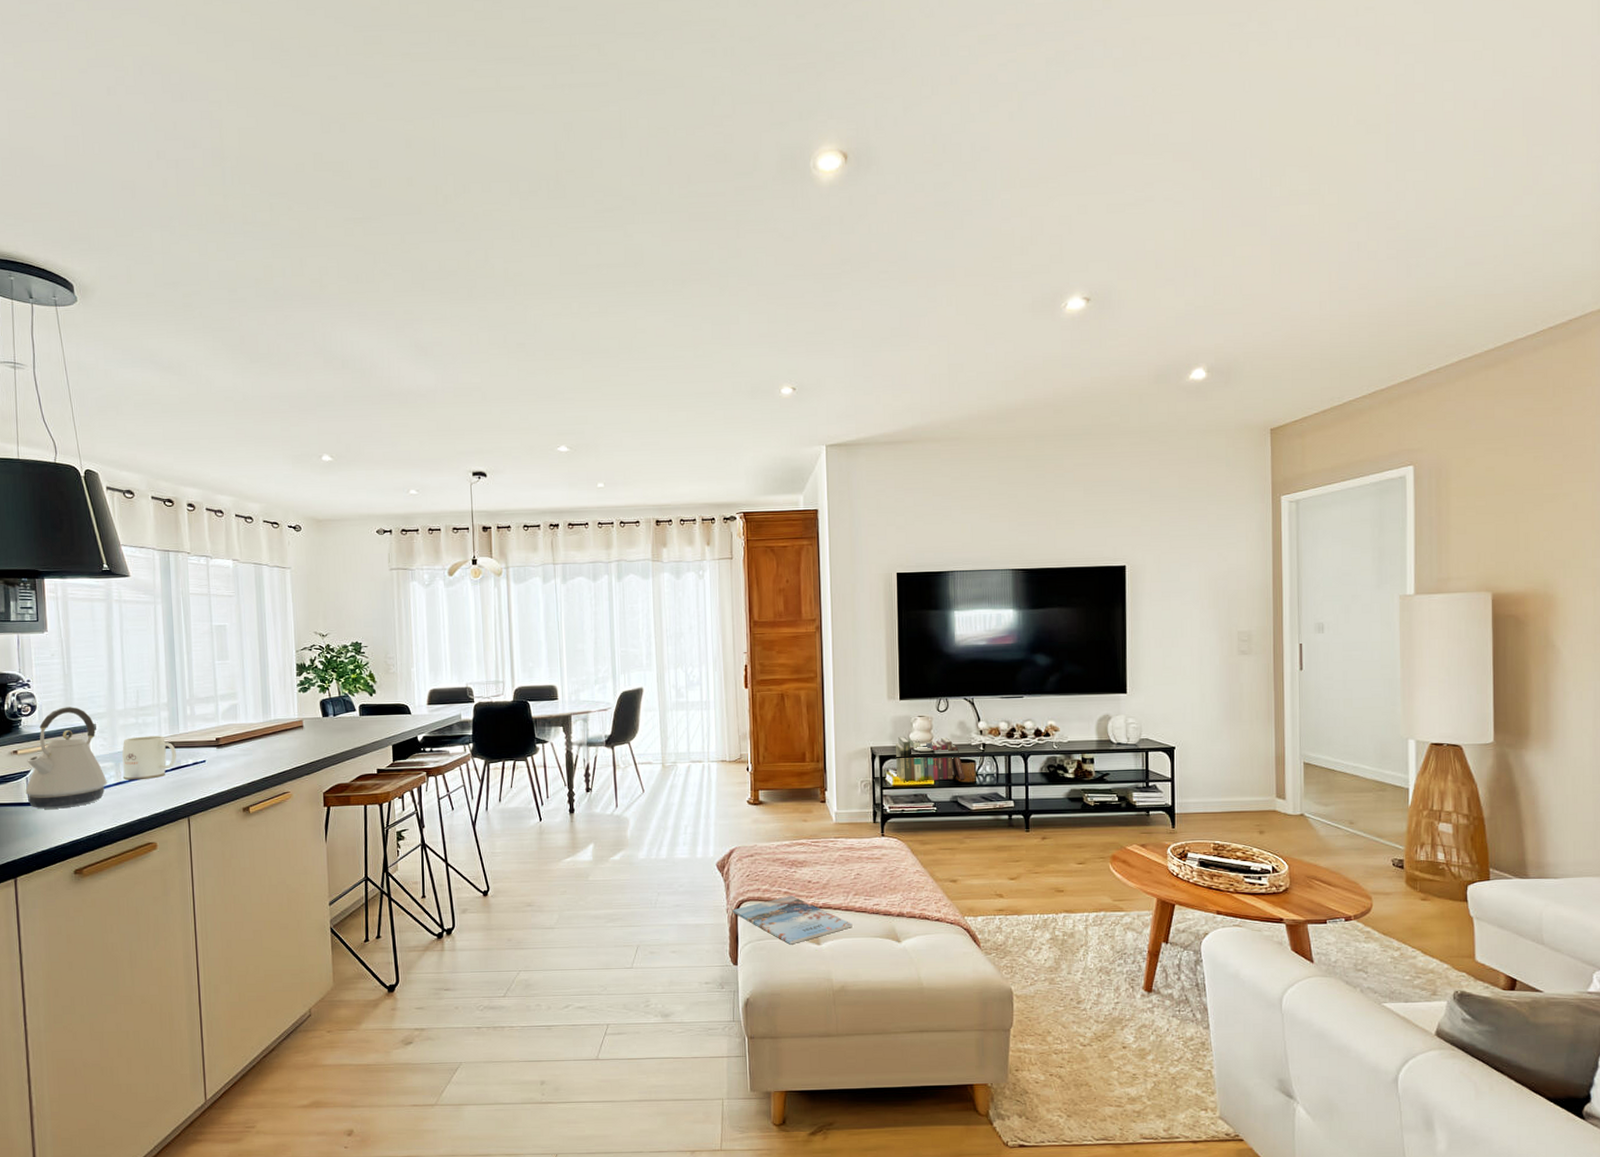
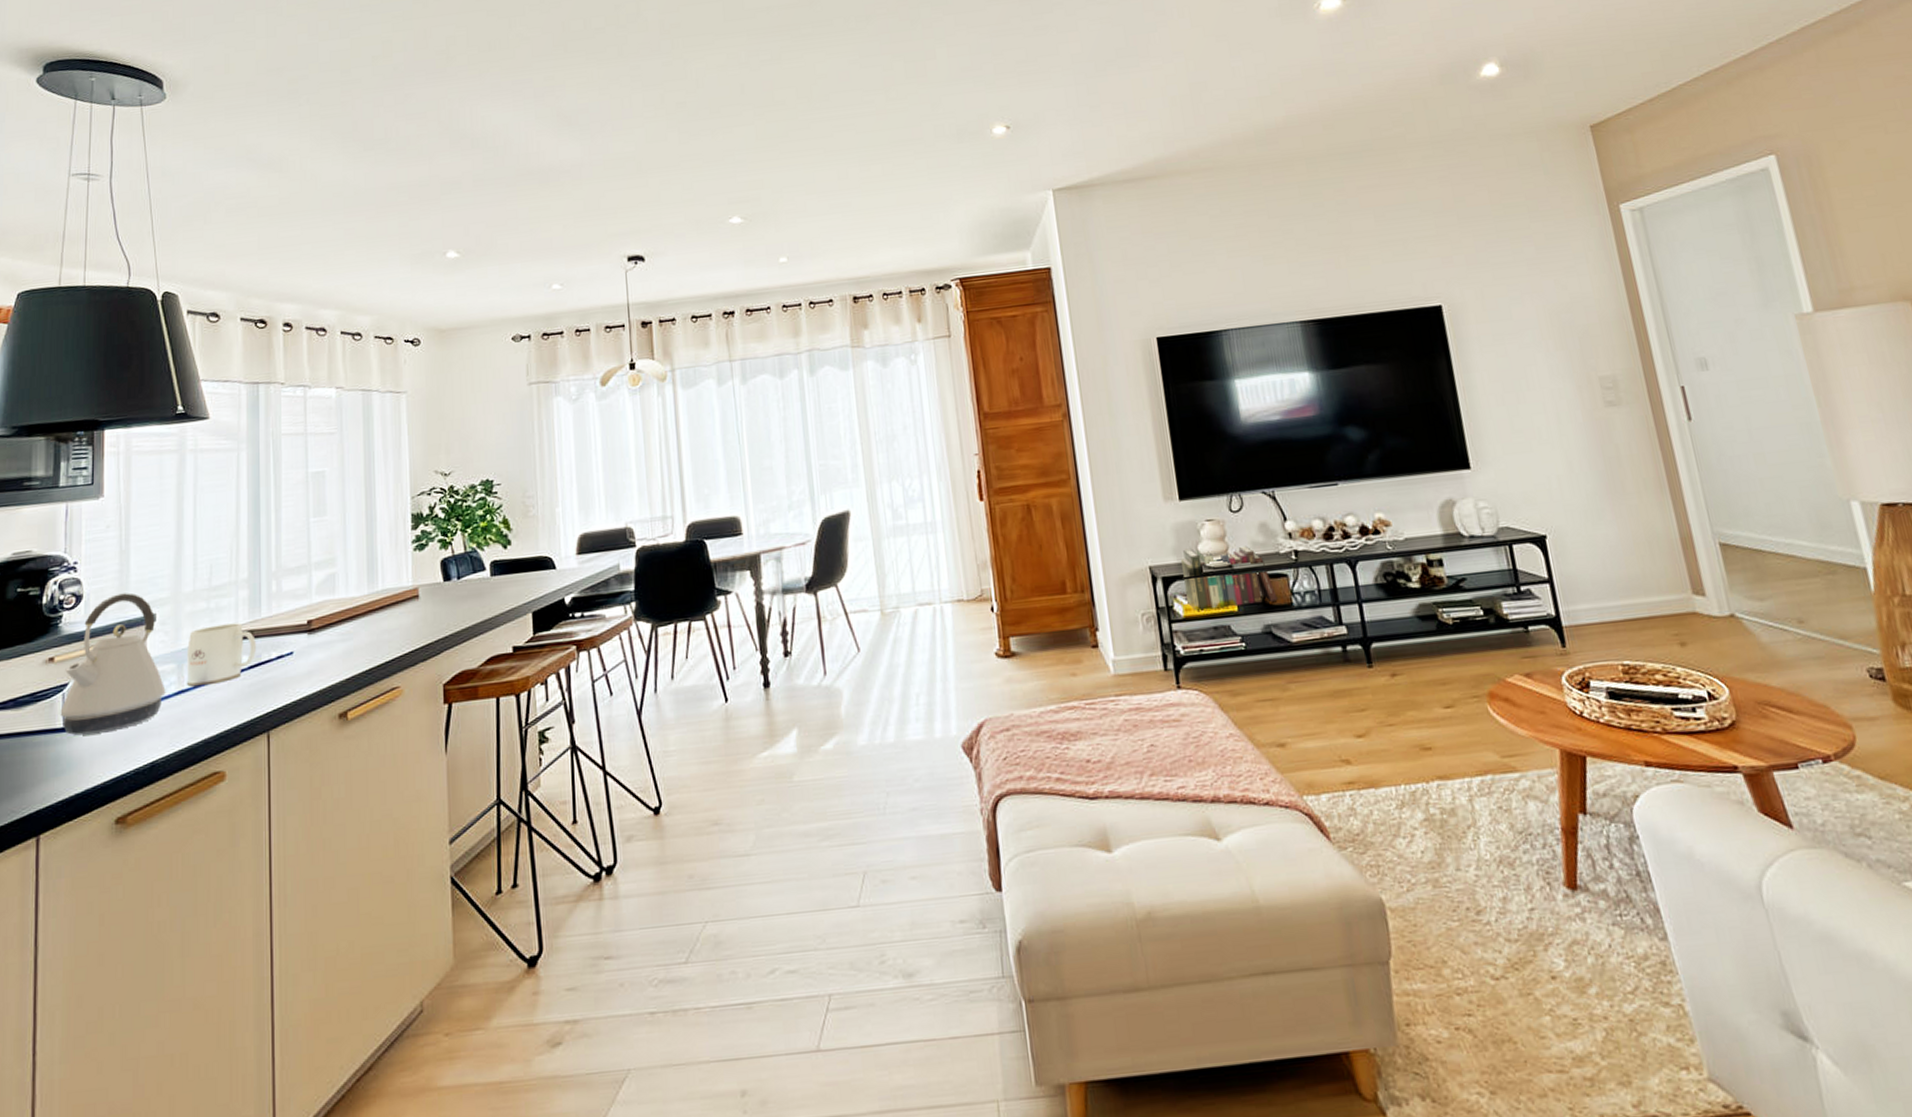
magazine: present [733,895,853,945] -> none [989,782,1153,855]

